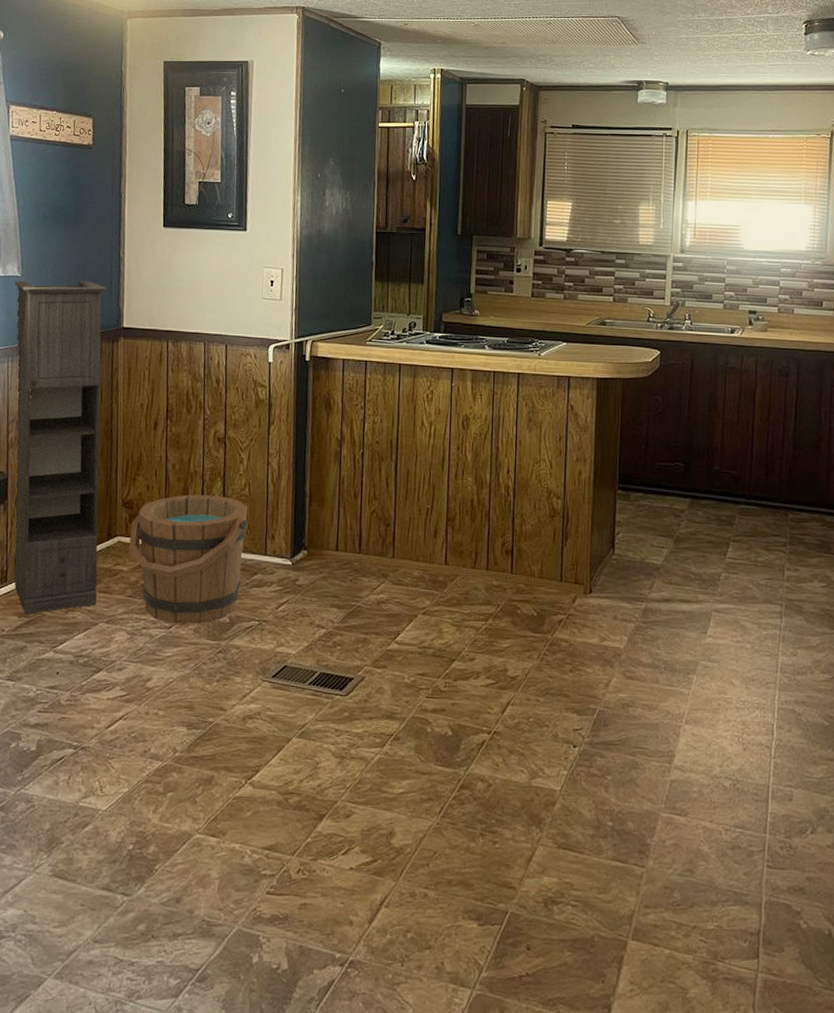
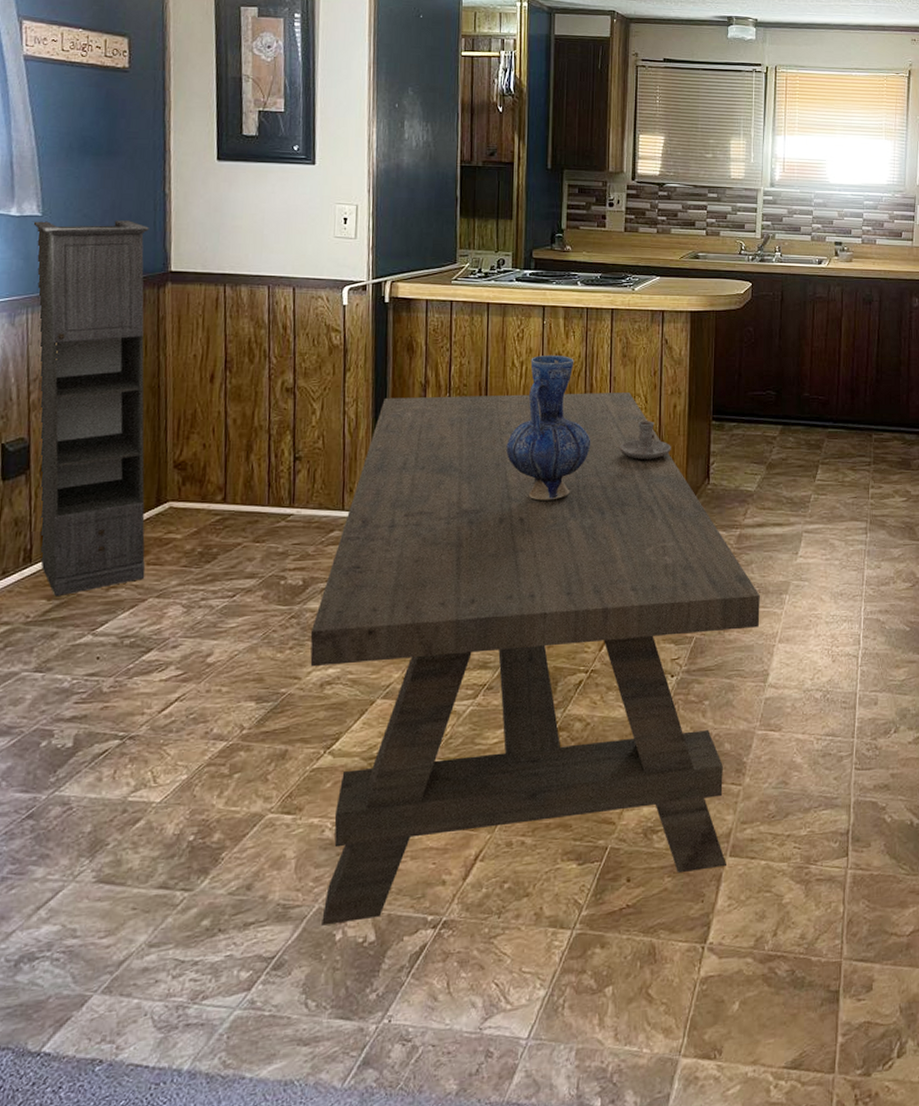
bucket: present [129,494,248,624] -> none [183,450,322,592]
dining table: none [234,451,666,950] -> present [310,392,760,926]
vase: none [415,416,497,560] -> present [506,354,591,501]
candle holder: none [524,486,576,525] -> present [620,421,671,459]

